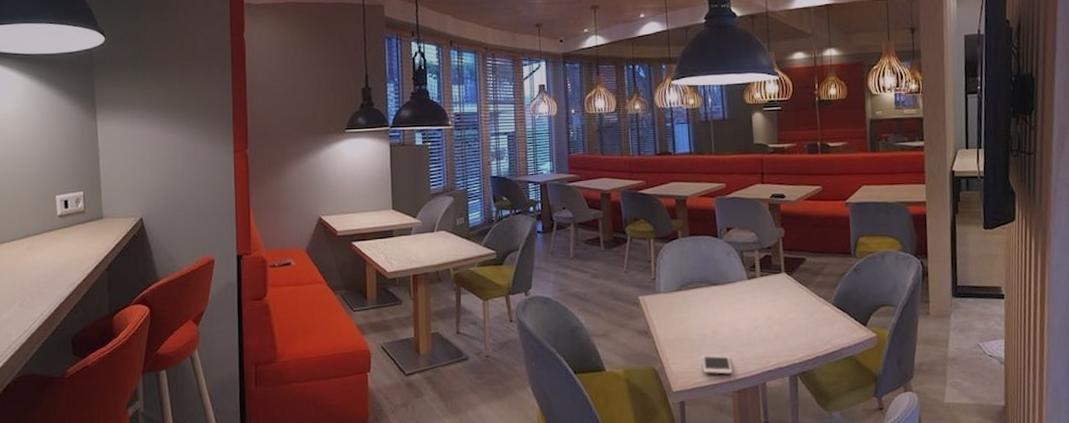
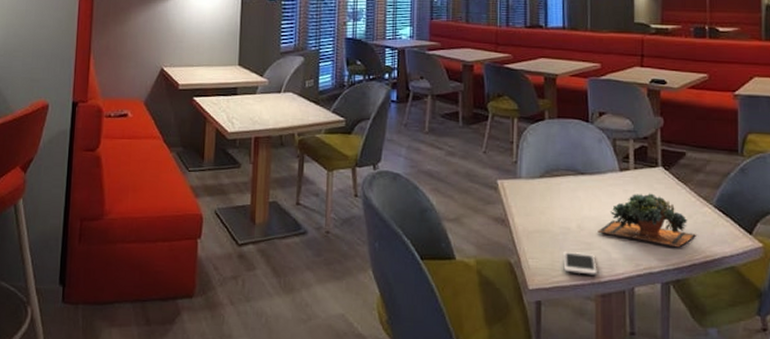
succulent plant: none [731,297,819,344] -> present [597,193,697,248]

